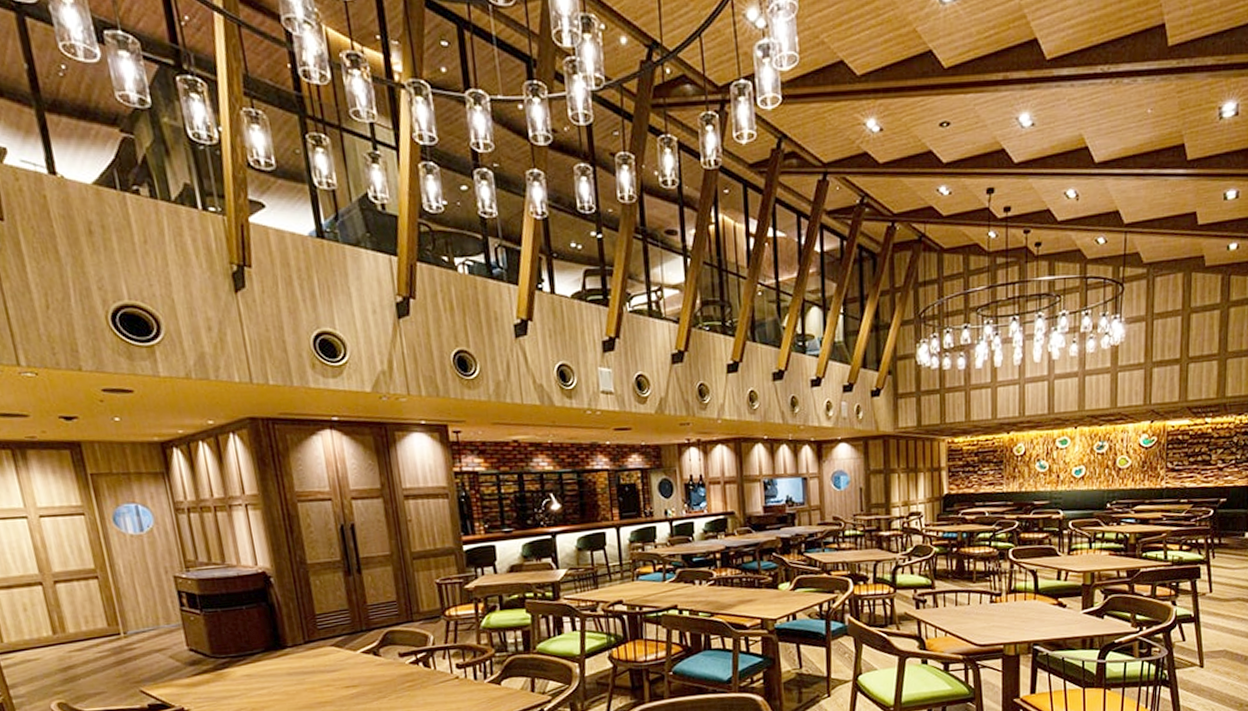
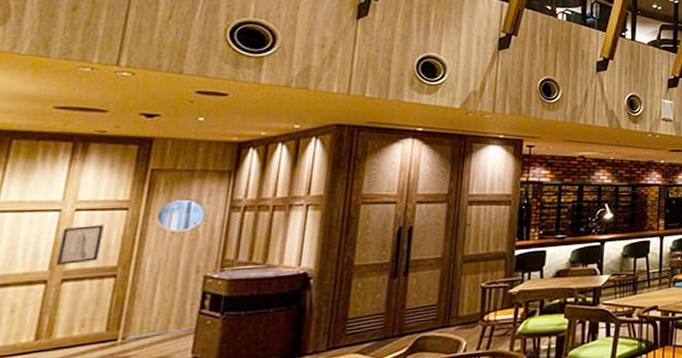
wall art: none [36,530,77,570] -> present [56,225,104,267]

